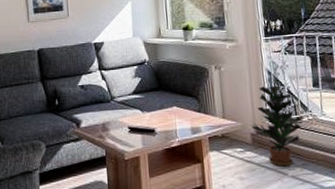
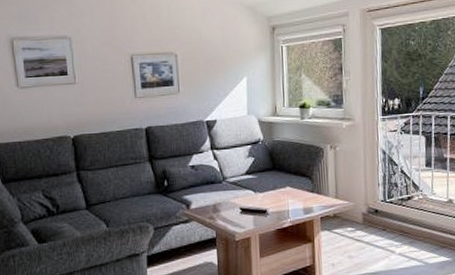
potted plant: present [252,85,303,167] -> none [364,165,413,245]

